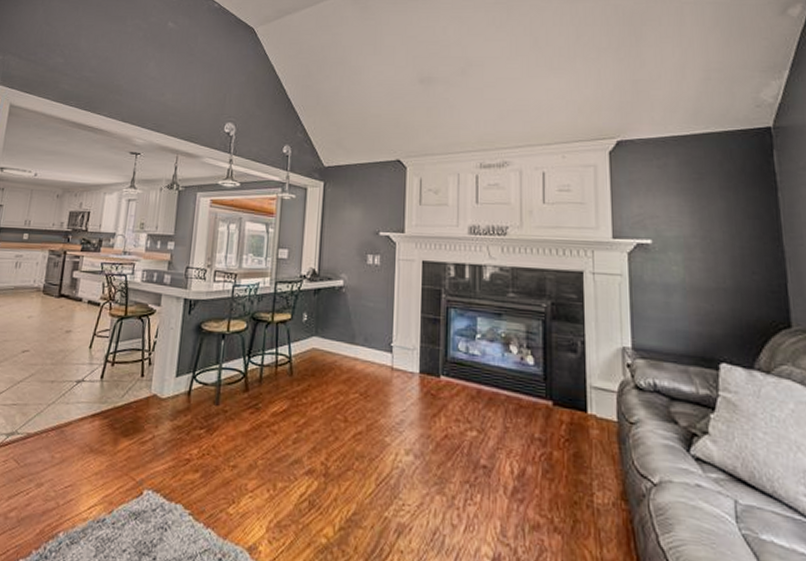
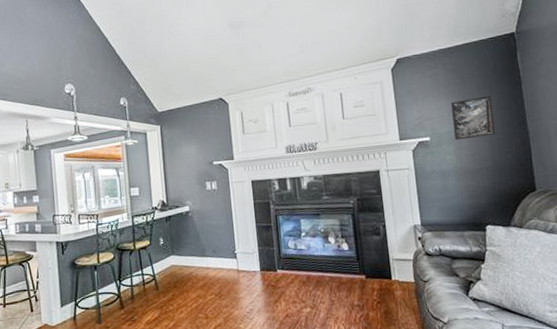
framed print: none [681,199,740,249] -> present [450,96,496,140]

